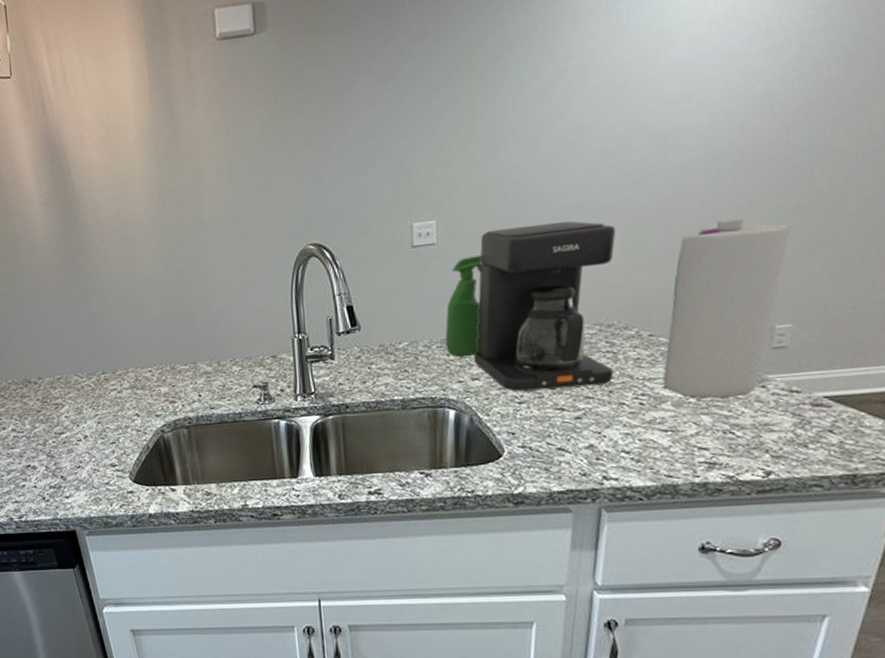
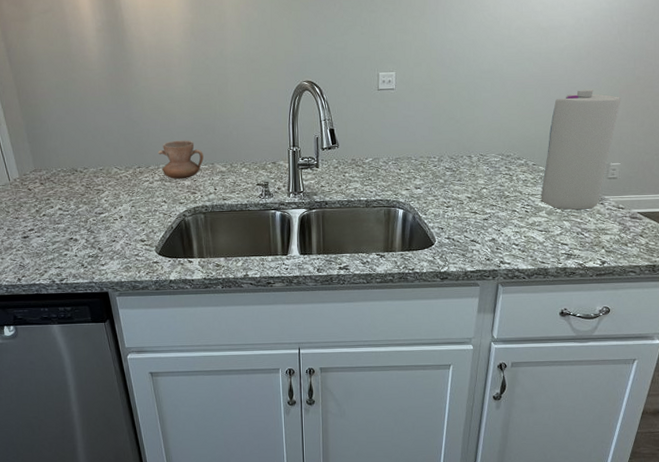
ceramic jug: none [125,334,183,386] -> present [158,140,204,180]
spray bottle: present [445,255,483,357] -> none [398,100,426,171]
coffee maker: present [474,221,616,391] -> none [418,81,514,198]

